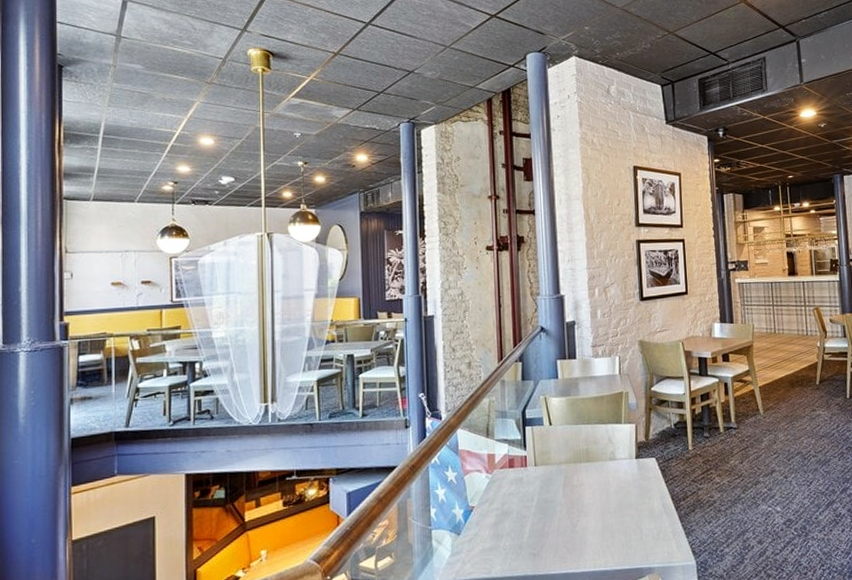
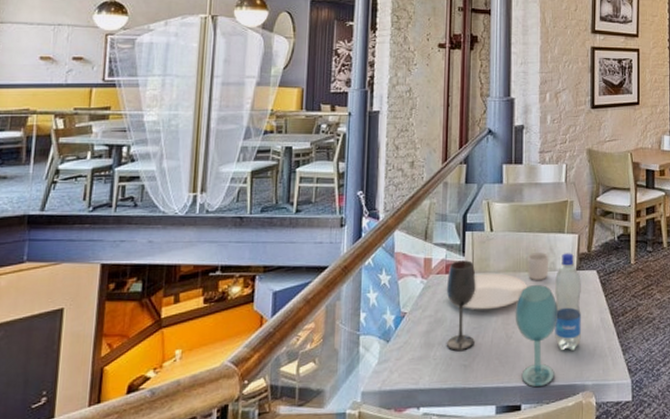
wine glass: none [510,454,541,540] -> present [446,260,477,351]
plate: none [511,465,589,501] -> present [446,273,528,310]
wine glass: none [578,473,621,572] -> present [515,284,559,388]
cup: none [586,443,609,470] -> present [527,252,549,280]
bottle: none [615,442,644,536] -> present [555,253,581,351]

